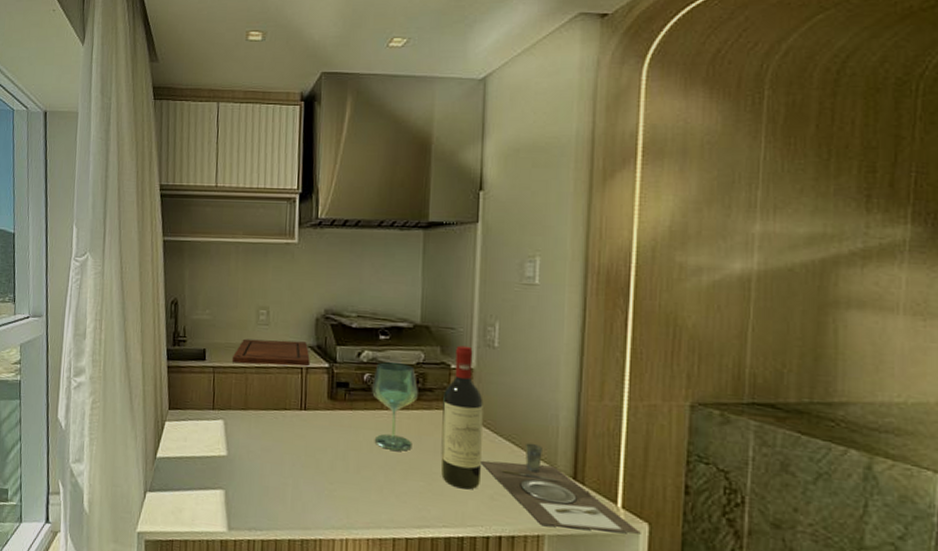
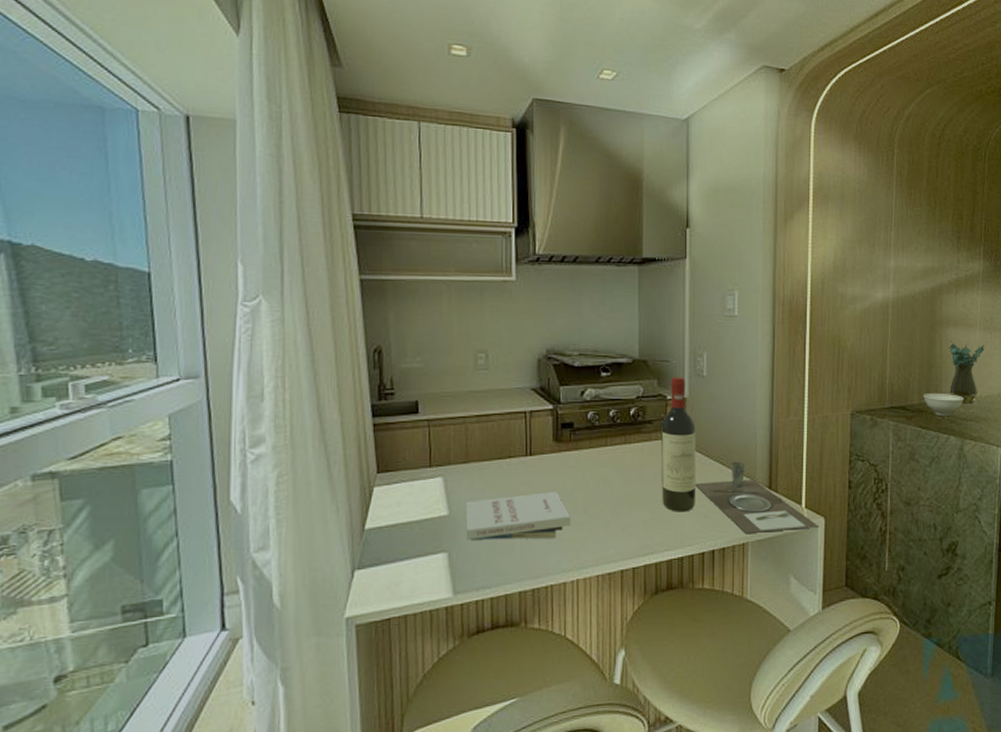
cutting board: present [232,339,310,367] -> none [449,384,534,413]
books: none [242,445,343,493] -> present [466,492,571,540]
wine glass: present [371,362,419,451] -> none [595,399,640,485]
bowl: none [803,390,875,424] -> present [922,393,964,417]
vase: none [848,327,912,411] -> present [948,341,984,404]

